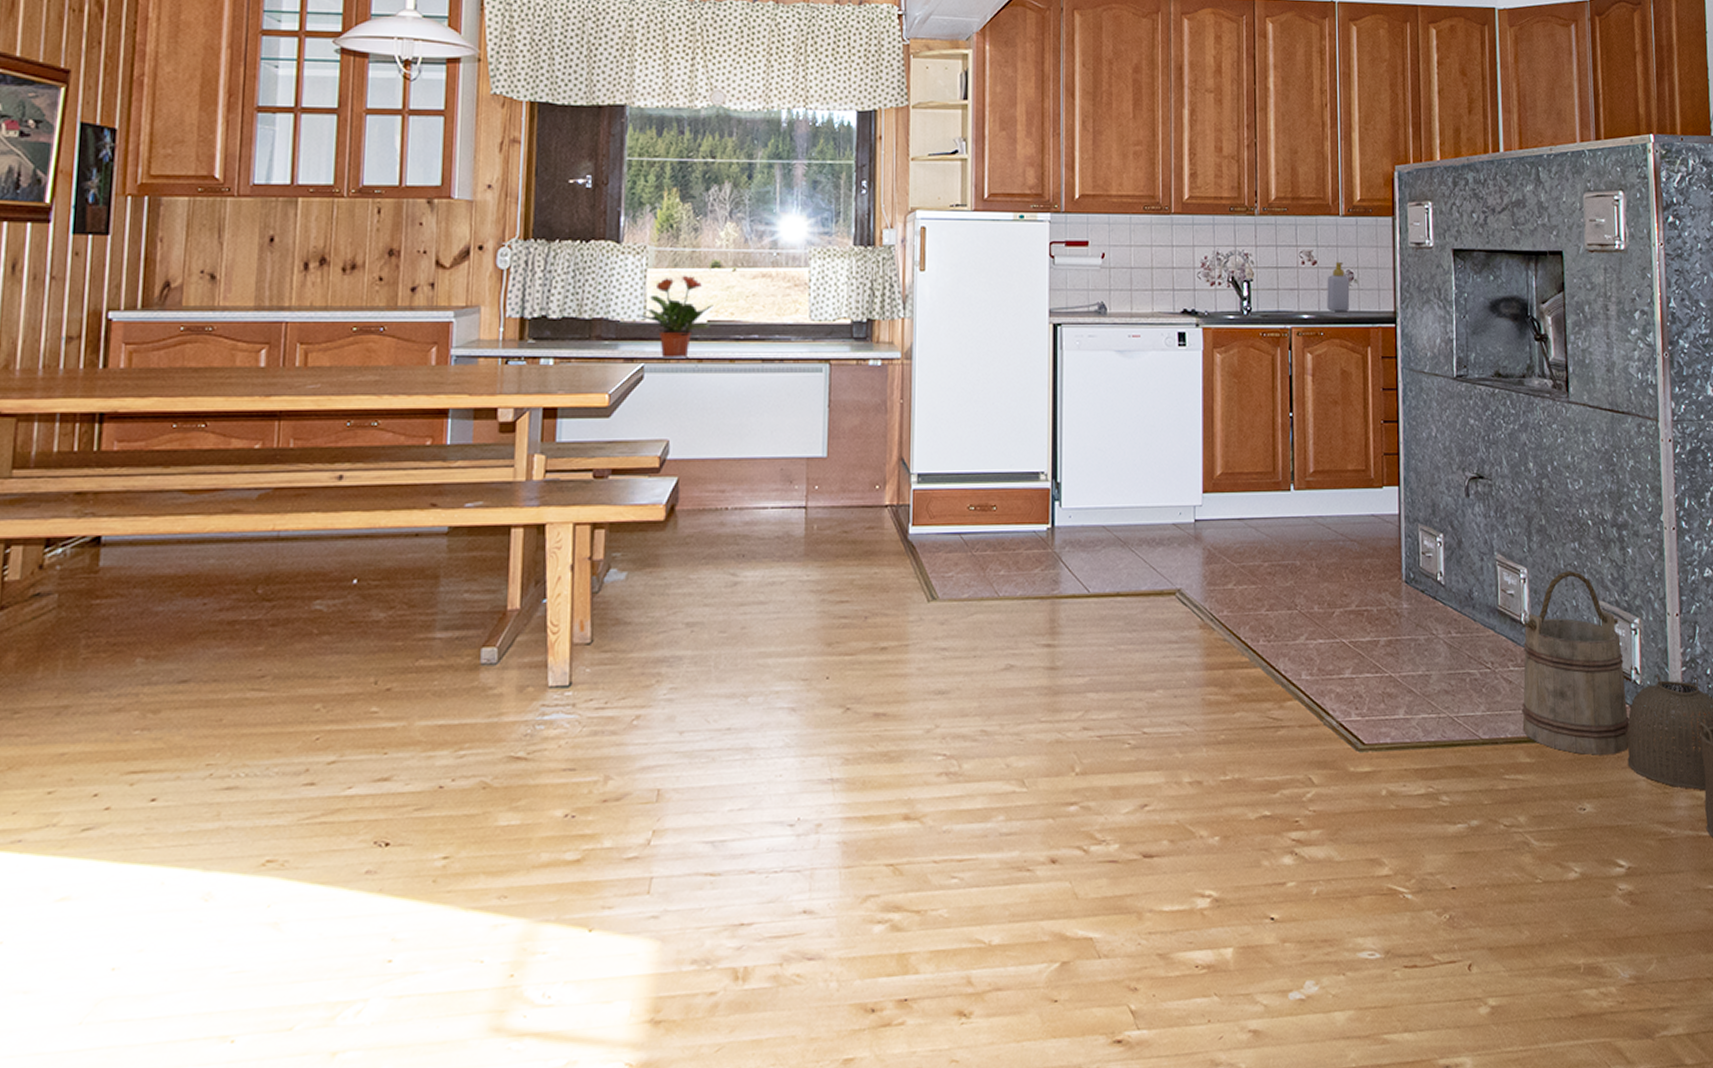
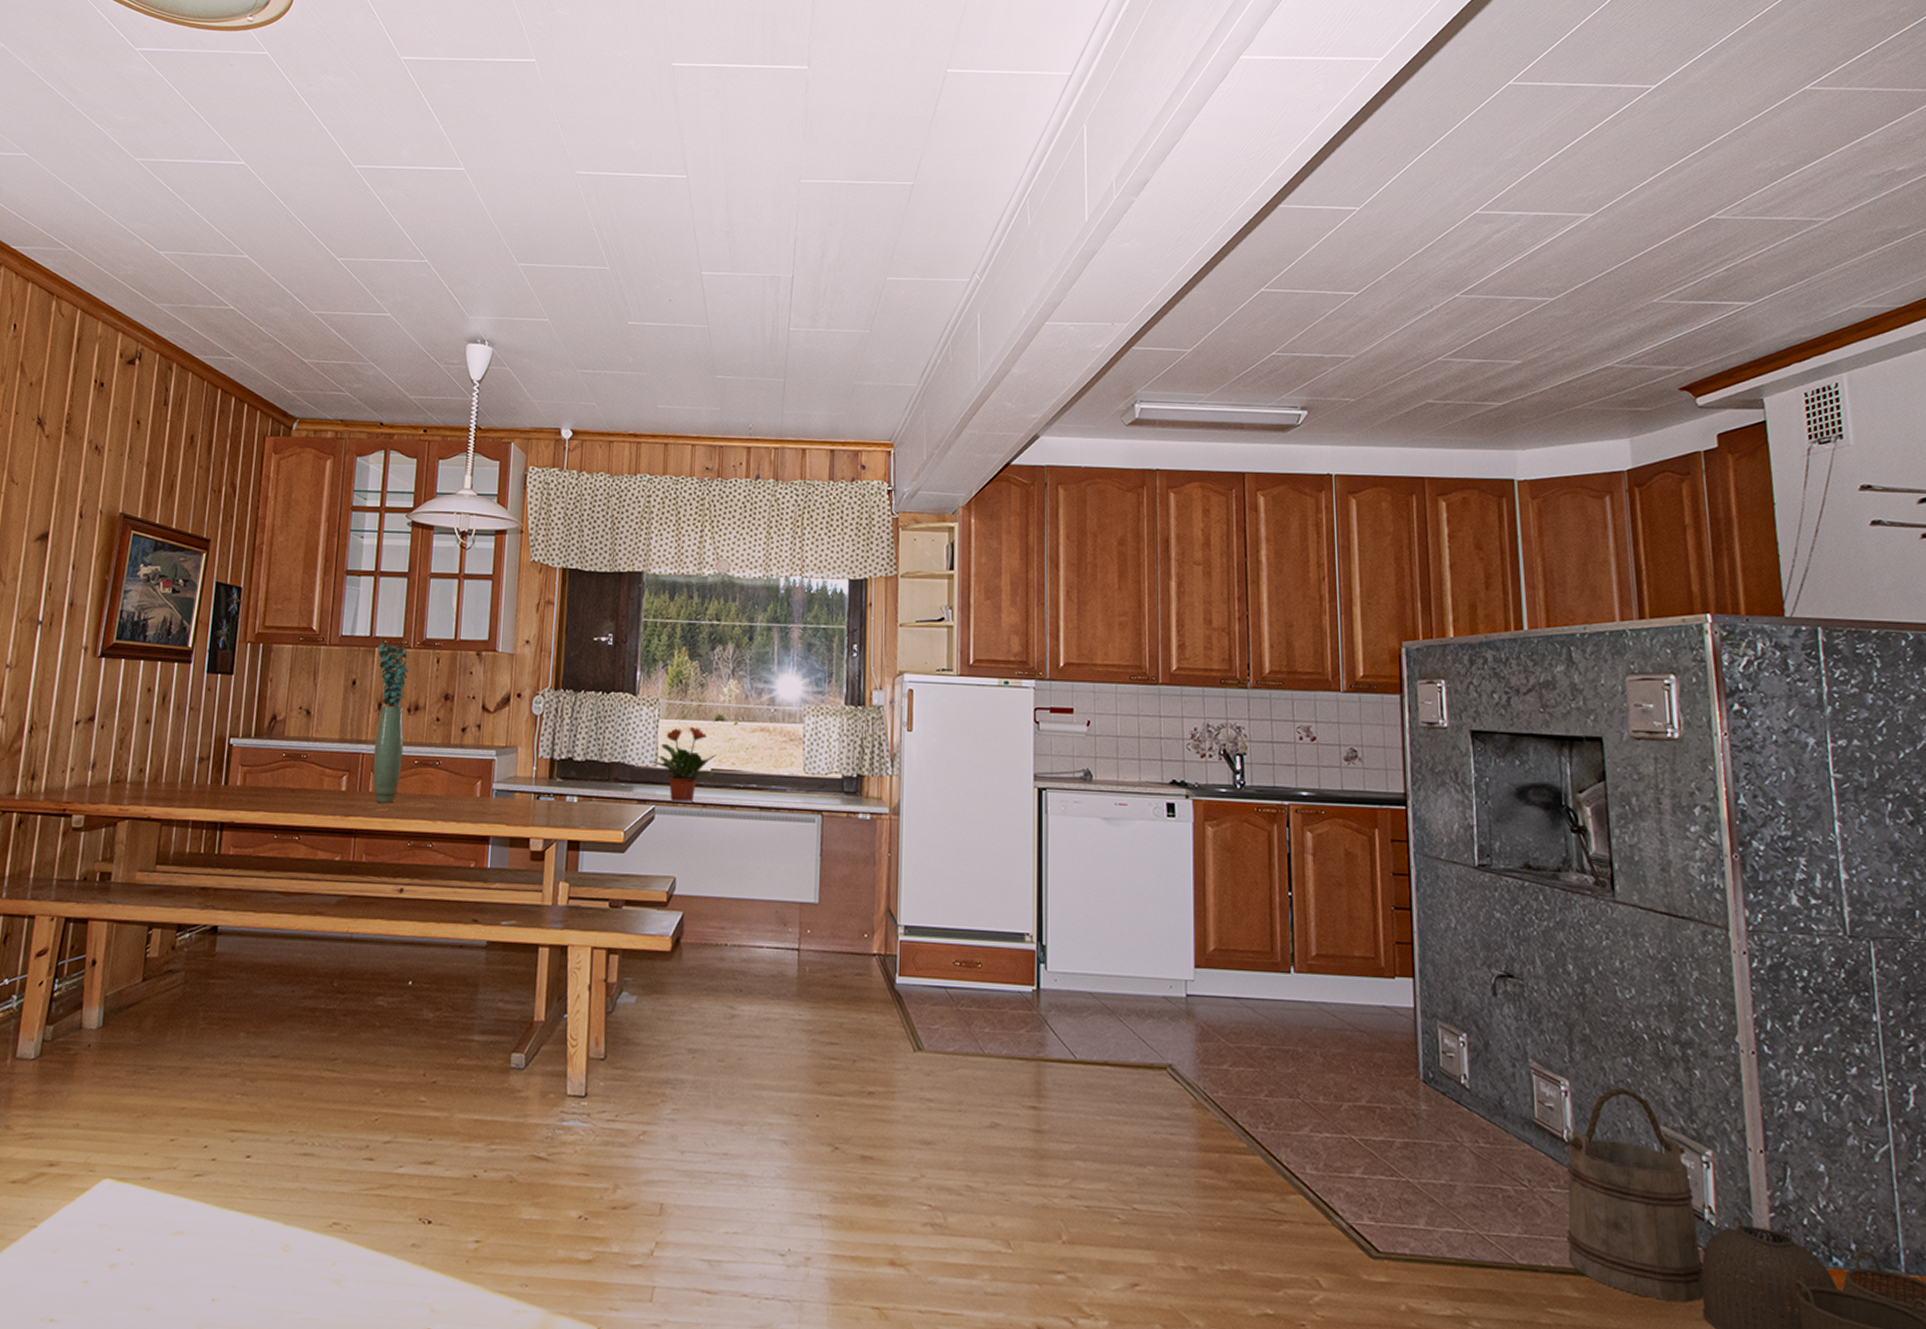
vase: none [299,185,341,380] -> present [373,637,408,804]
soap bottle: present [1327,261,1350,311] -> none [1327,738,1354,790]

